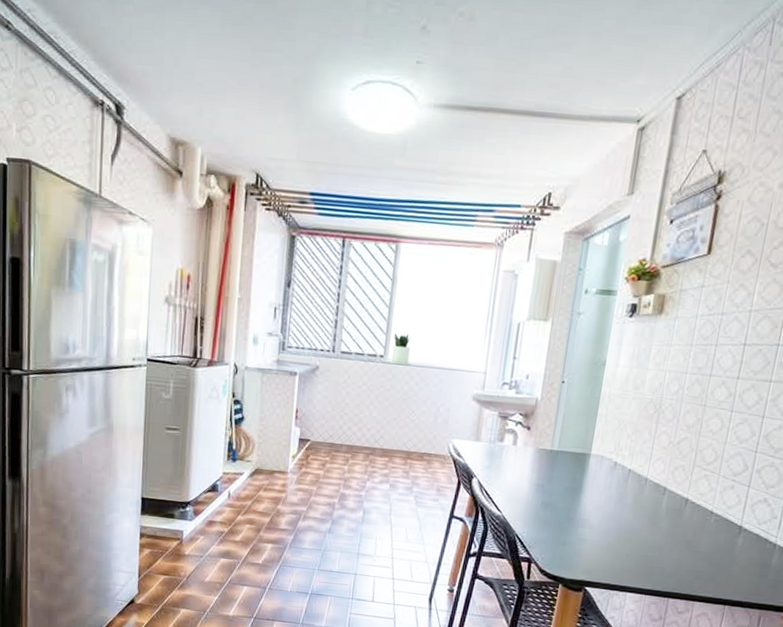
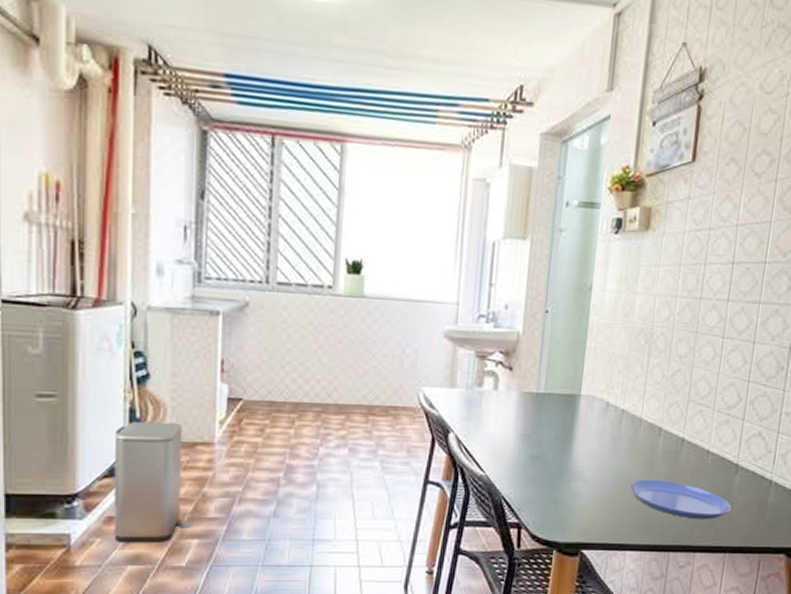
pedal bin: none [213,452,269,544] -> present [114,421,194,542]
plate: none [632,531,733,573] -> present [629,479,732,519]

